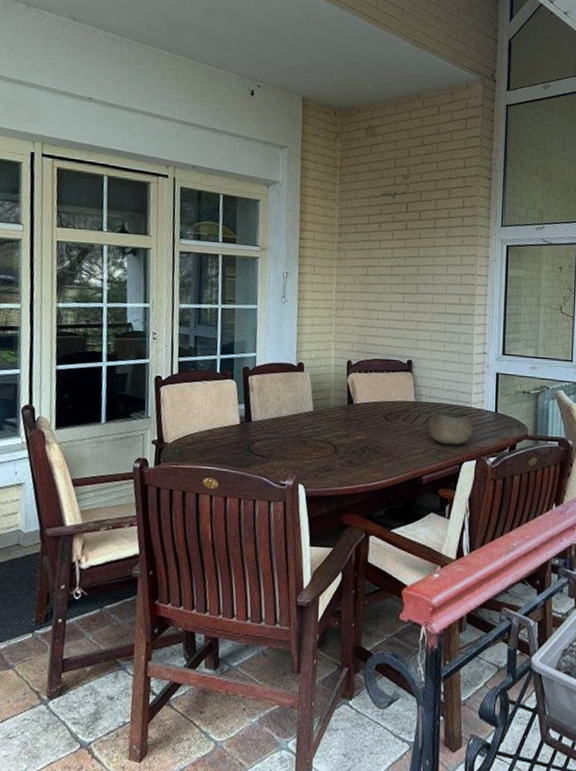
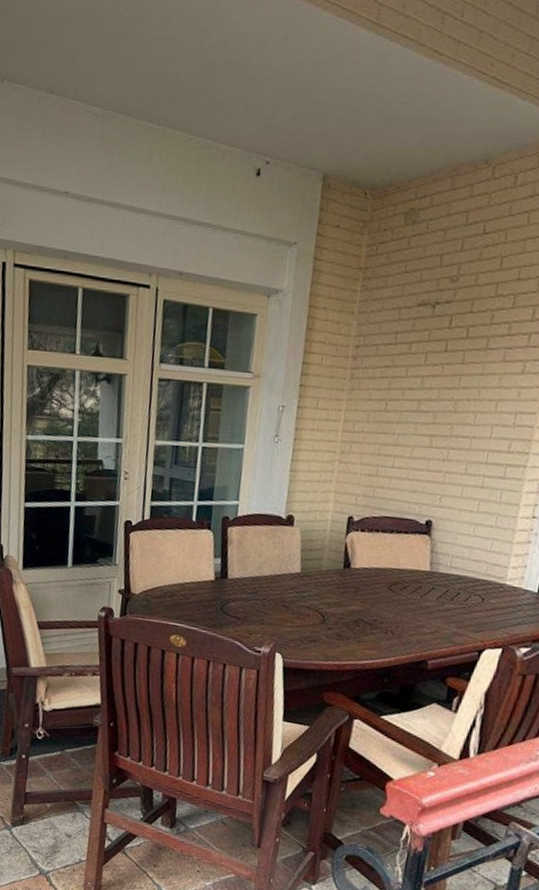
bowl: present [428,410,474,445] -> none [443,584,505,629]

